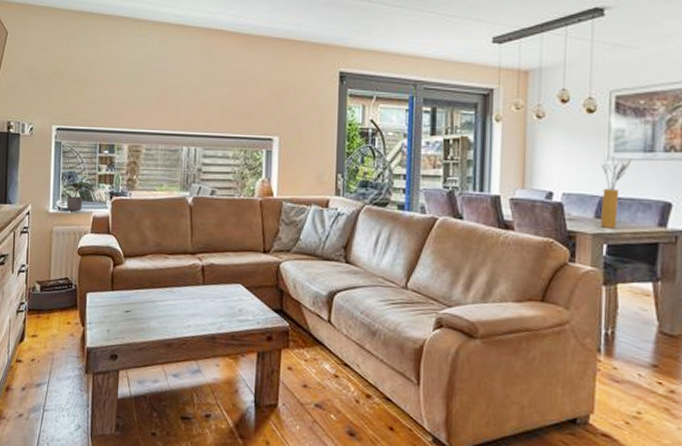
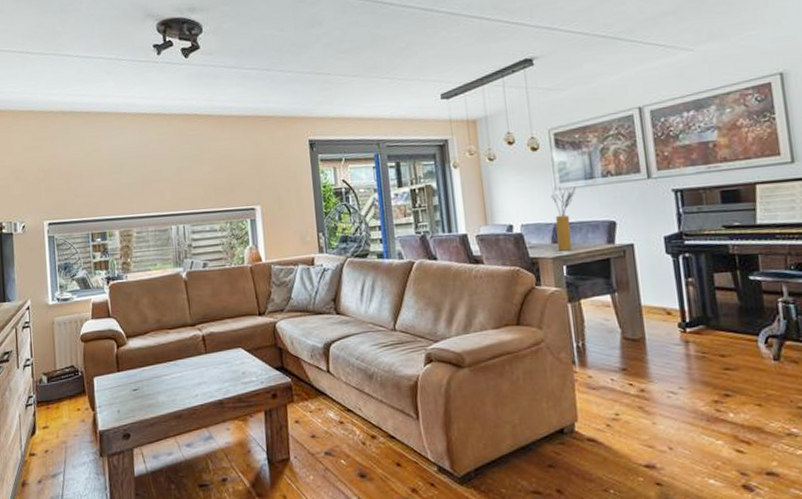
potted plant: present [62,180,96,212] -> none [59,269,93,301]

